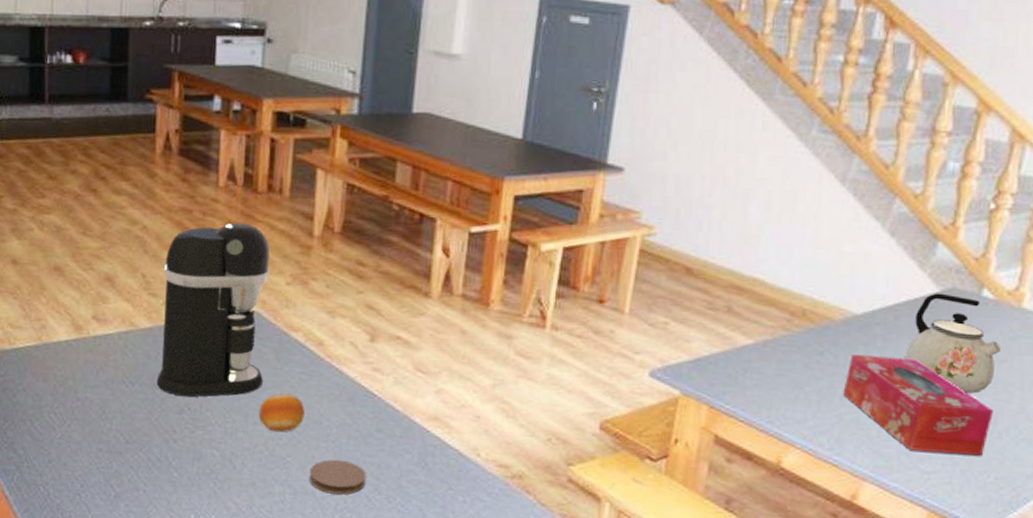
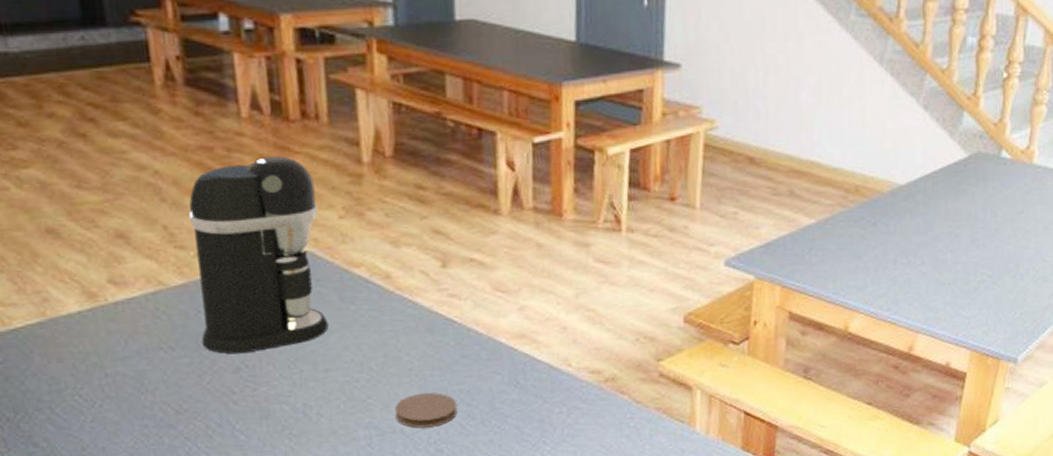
fruit: present [258,393,305,433] -> none [328,333,381,376]
tissue box: present [843,354,993,456] -> none [895,219,1016,300]
kettle: present [905,293,1002,394] -> none [944,158,1019,244]

